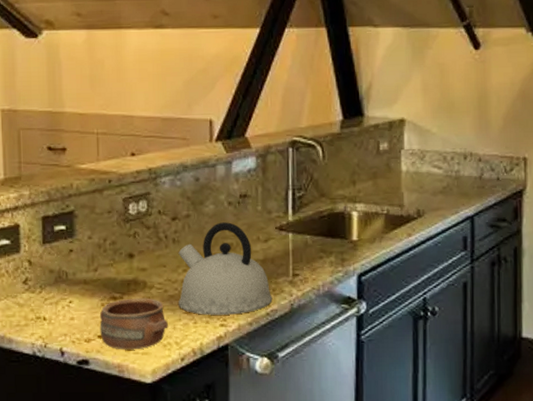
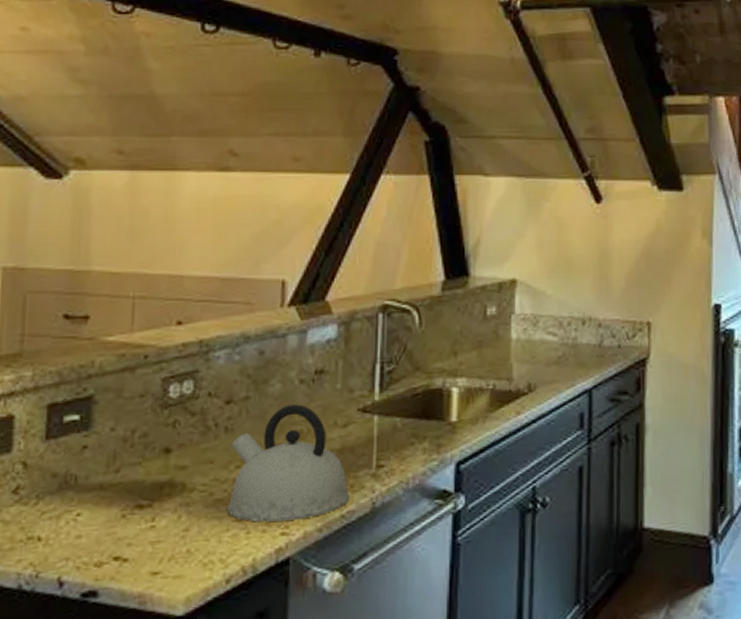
pottery: present [99,298,169,350] -> none [116,504,213,574]

